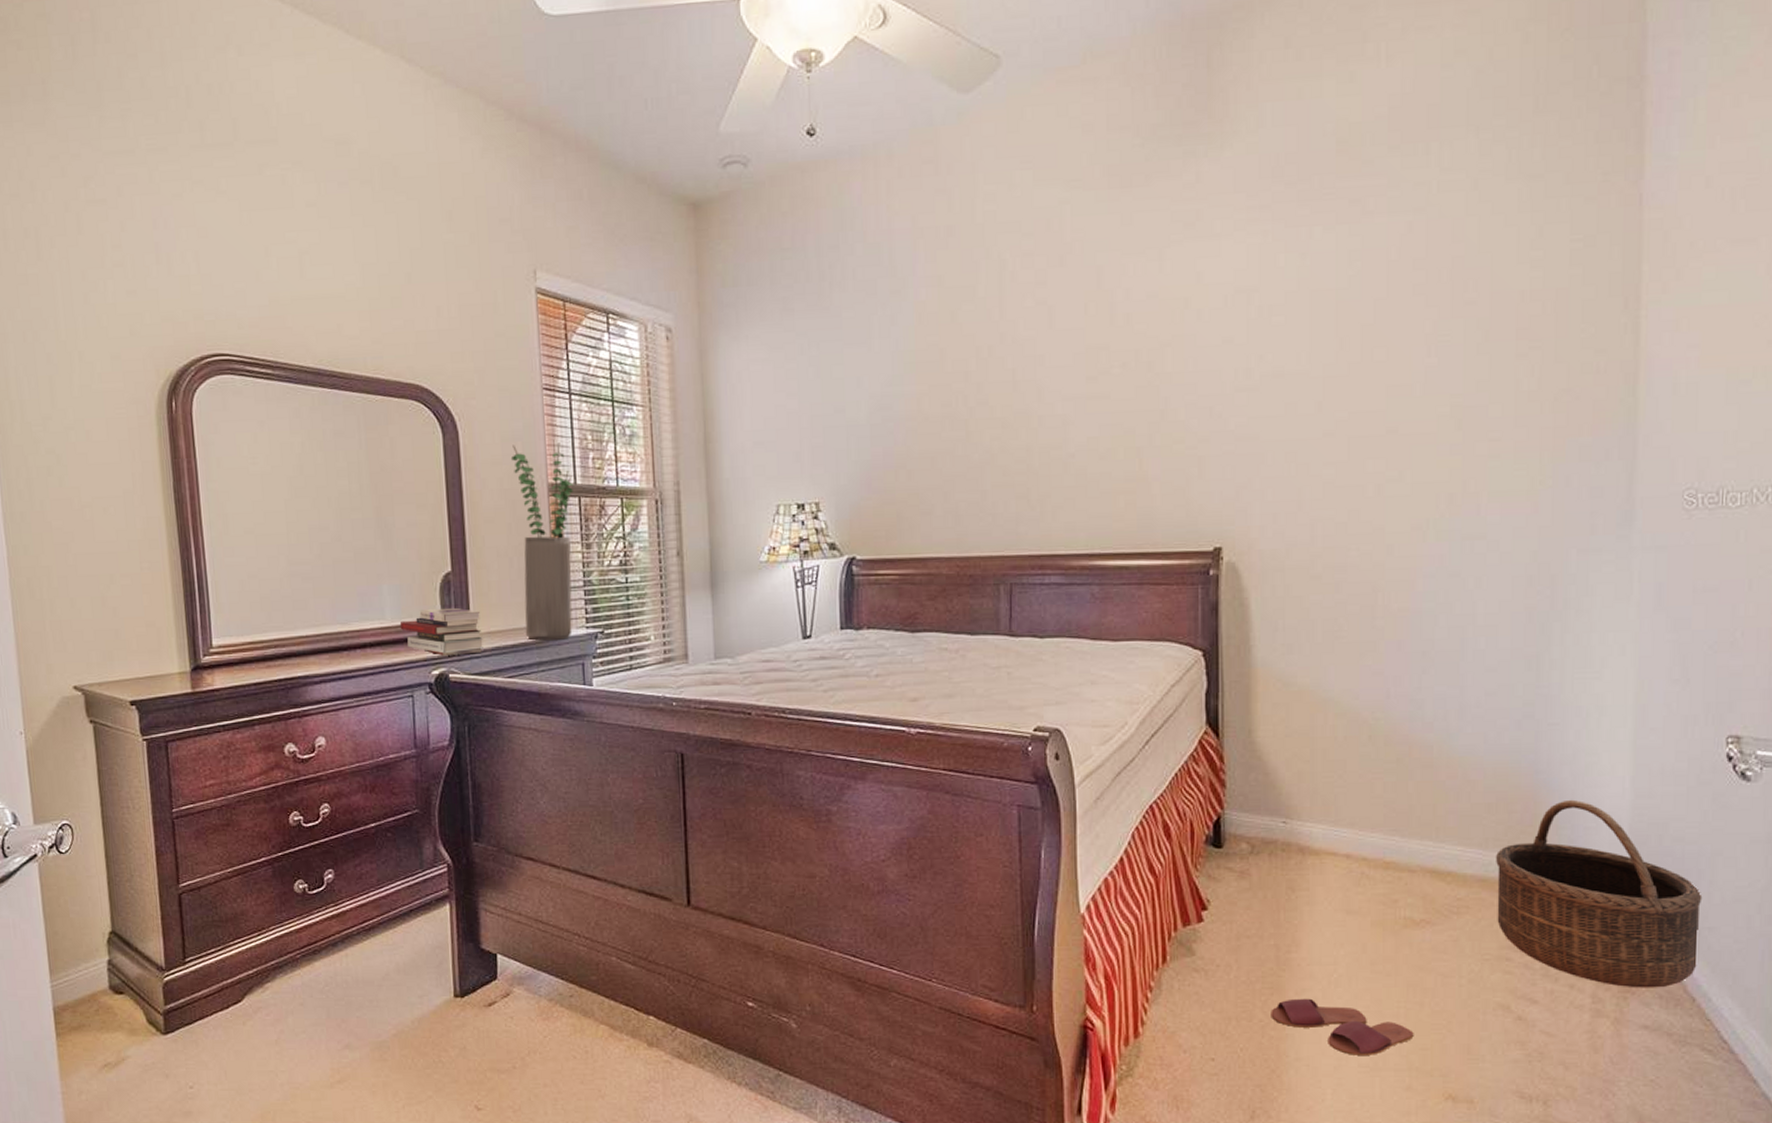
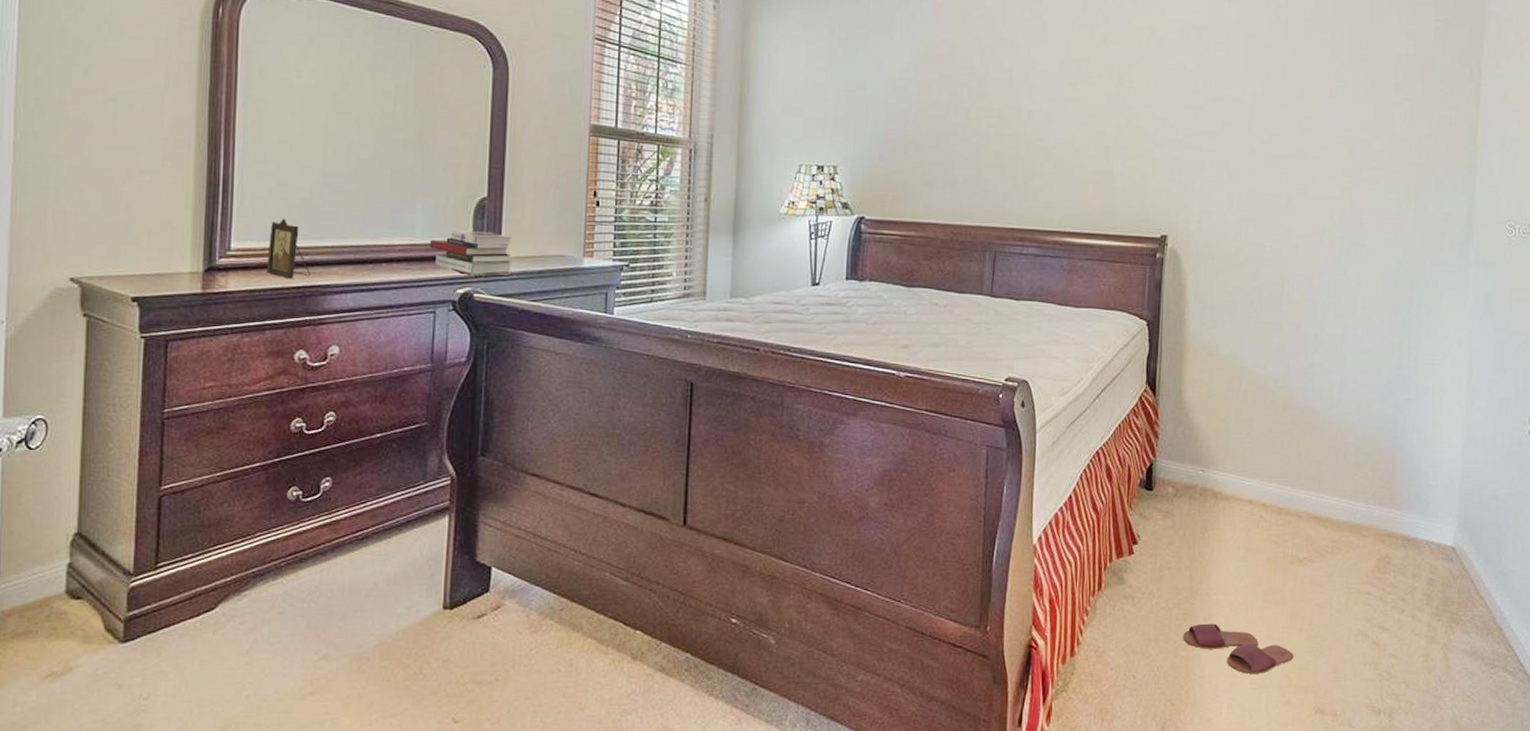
photo frame: none [246,611,291,672] -> present [266,218,312,279]
vase: present [510,442,573,642] -> none [553,86,614,271]
basket: present [1496,799,1703,988] -> none [1361,462,1509,620]

